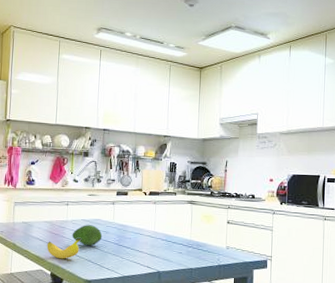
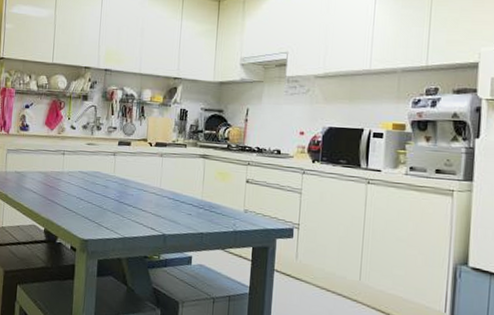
banana: present [47,238,81,259] -> none [40,192,78,215]
fruit: present [72,225,103,246] -> none [68,177,102,202]

